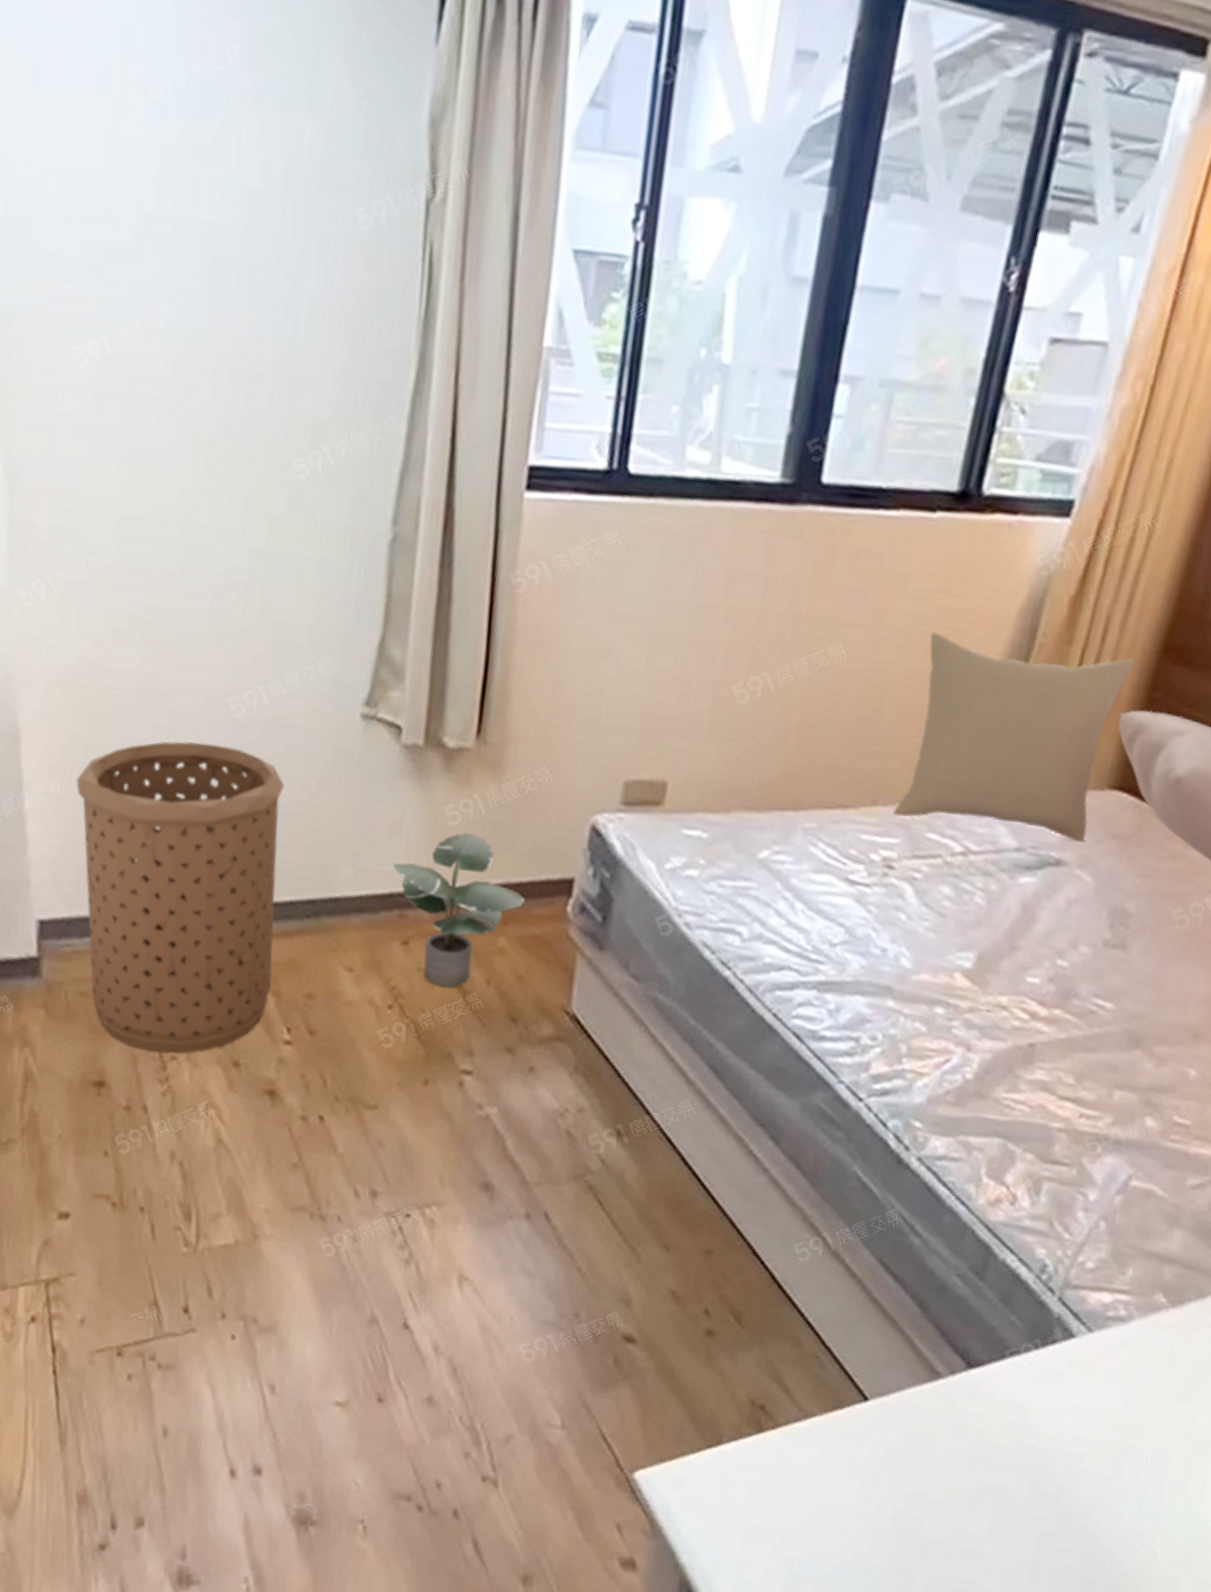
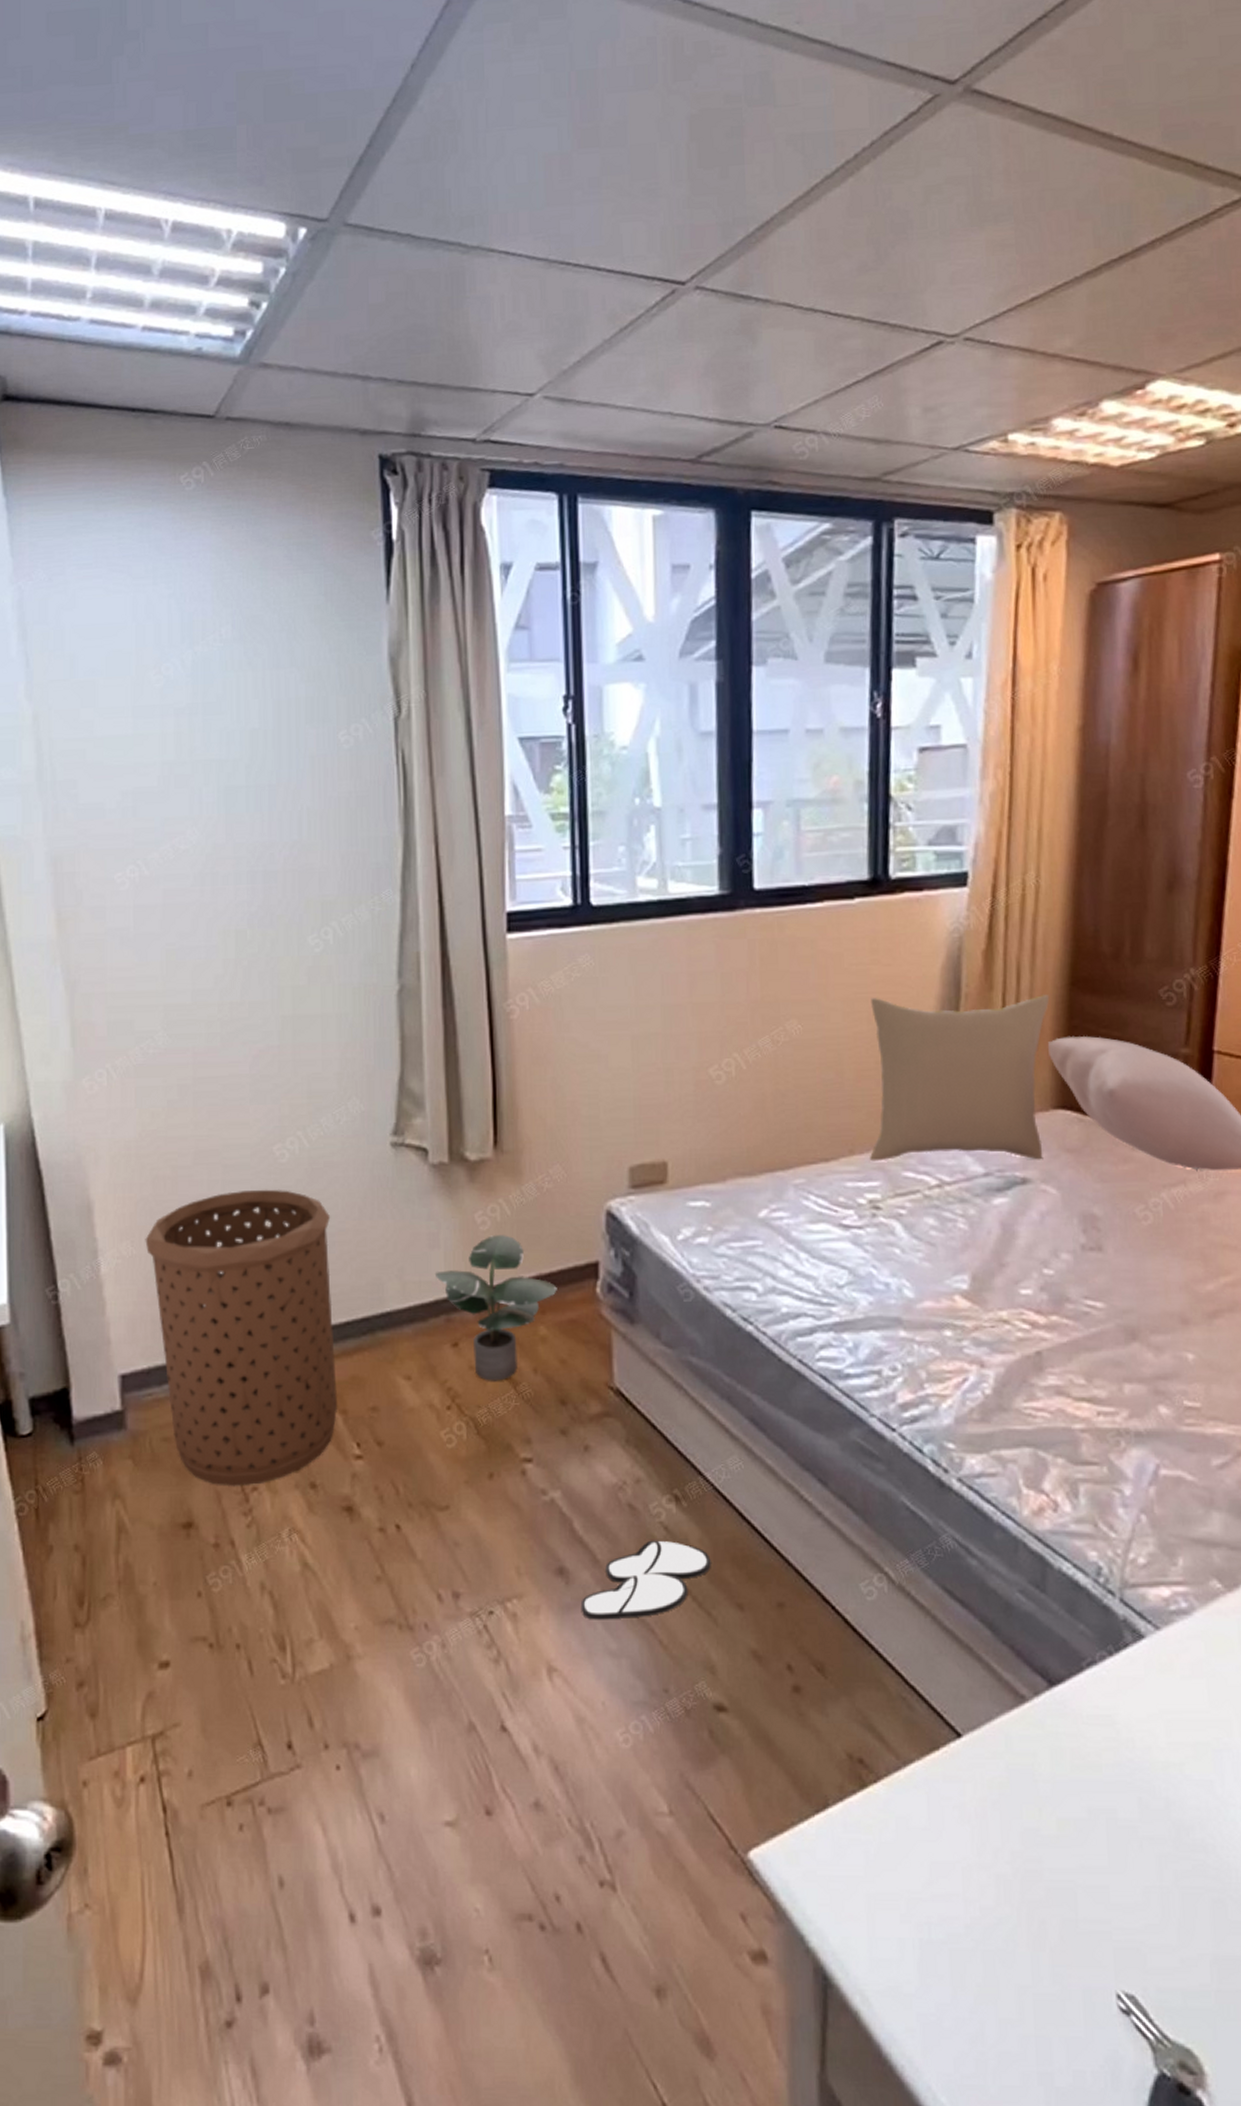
slippers: none [501,1170,644,1243] -> present [580,1540,711,1620]

